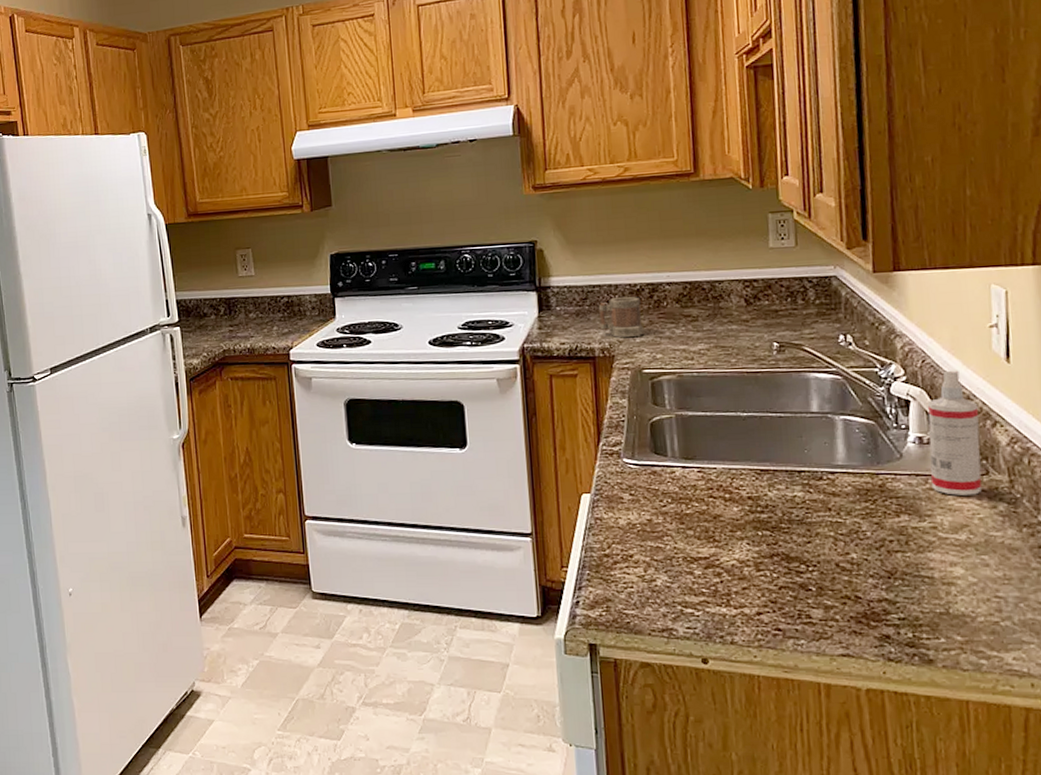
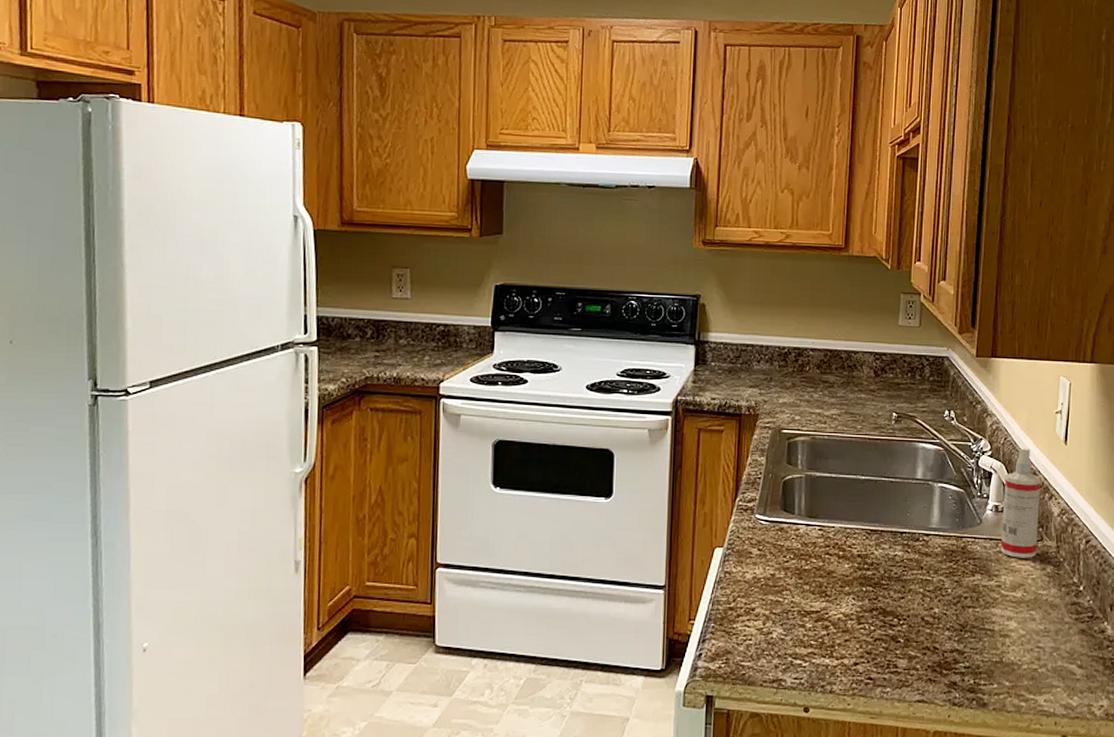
mug: present [598,296,645,337] -> none [748,358,787,397]

